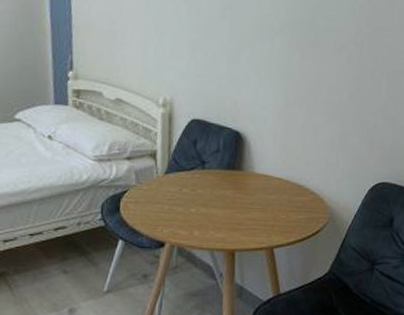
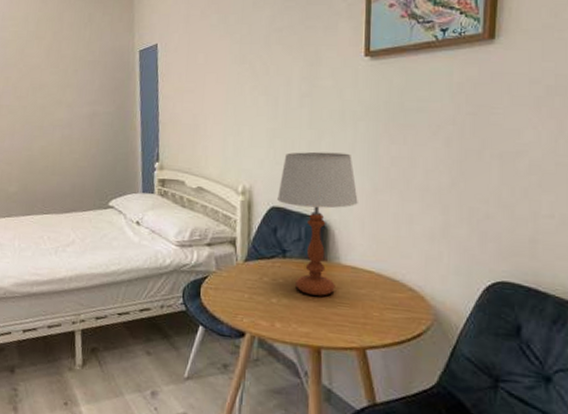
table lamp: none [198,64,272,203] -> present [277,151,358,296]

